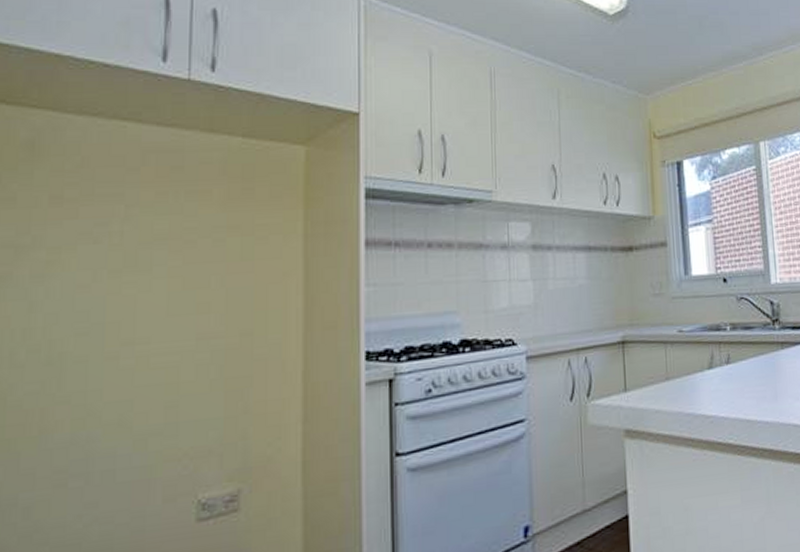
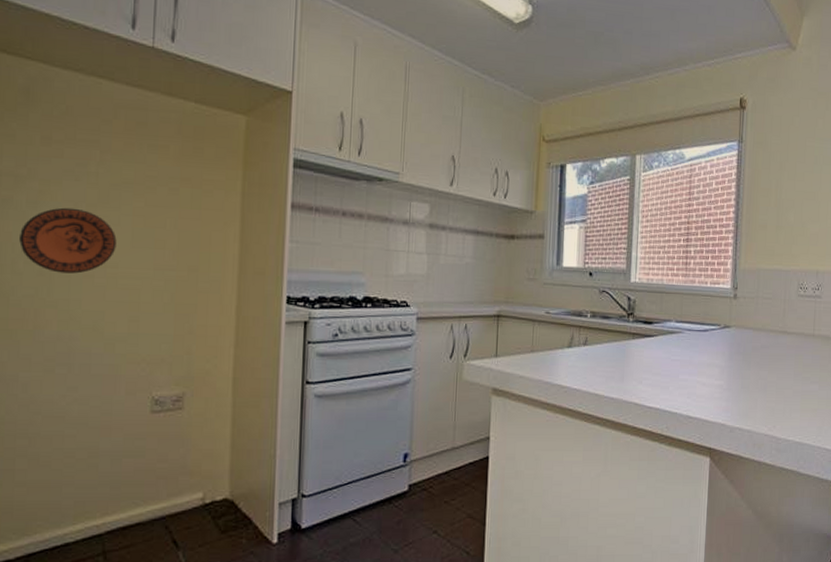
decorative plate: none [20,277,148,360] -> present [19,207,117,274]

